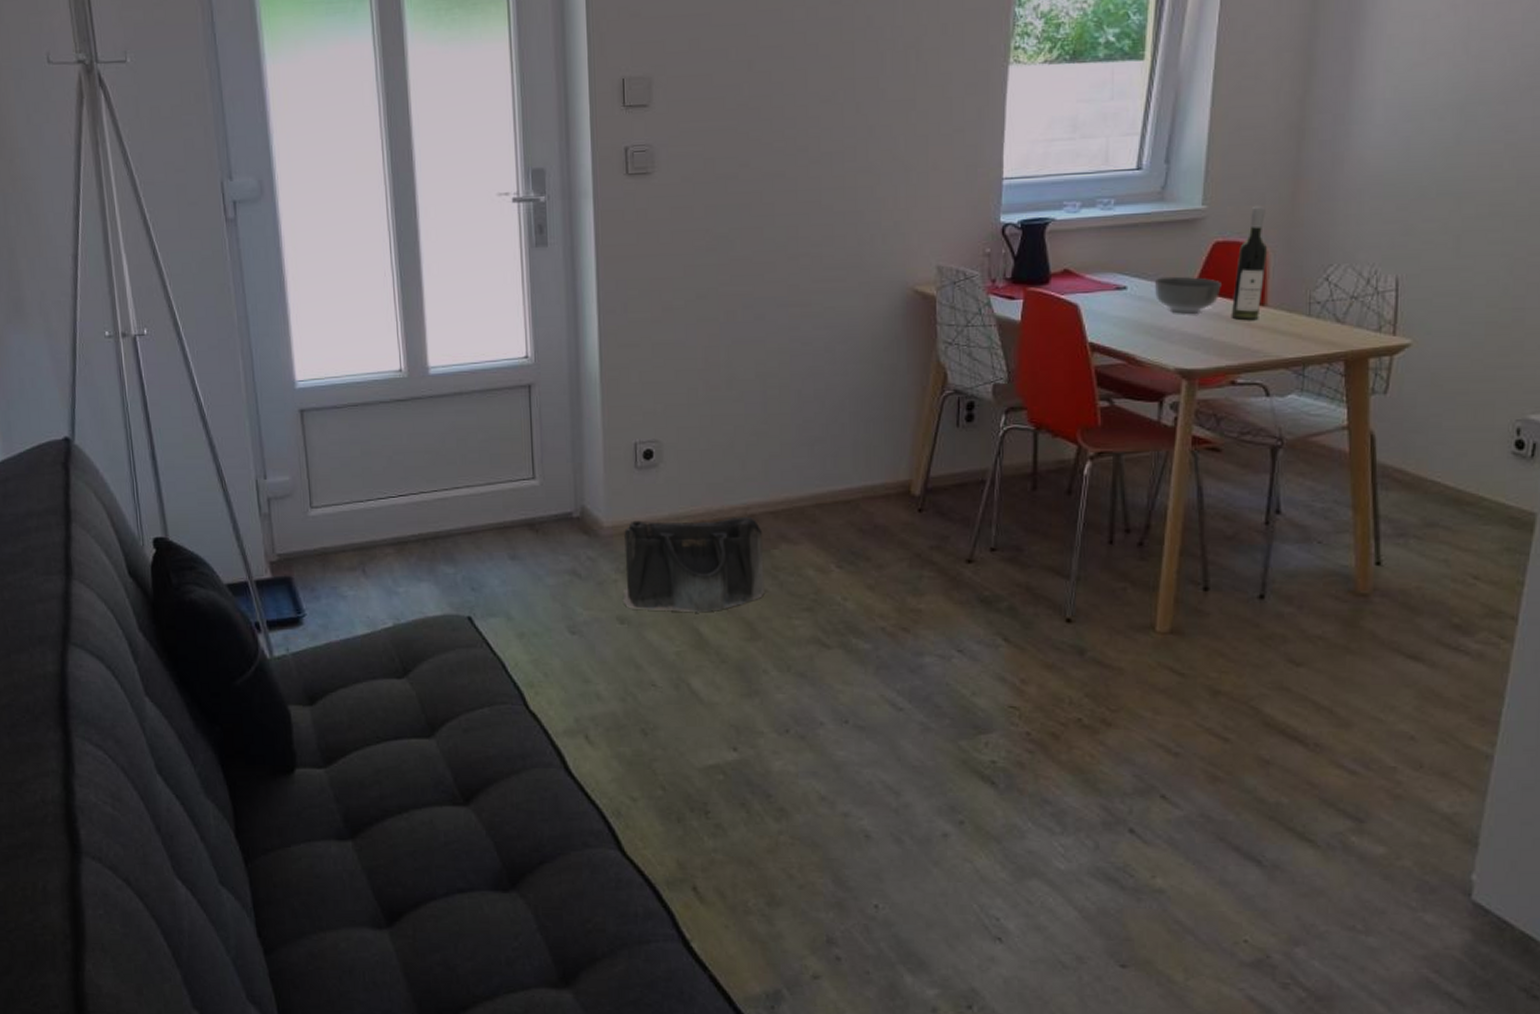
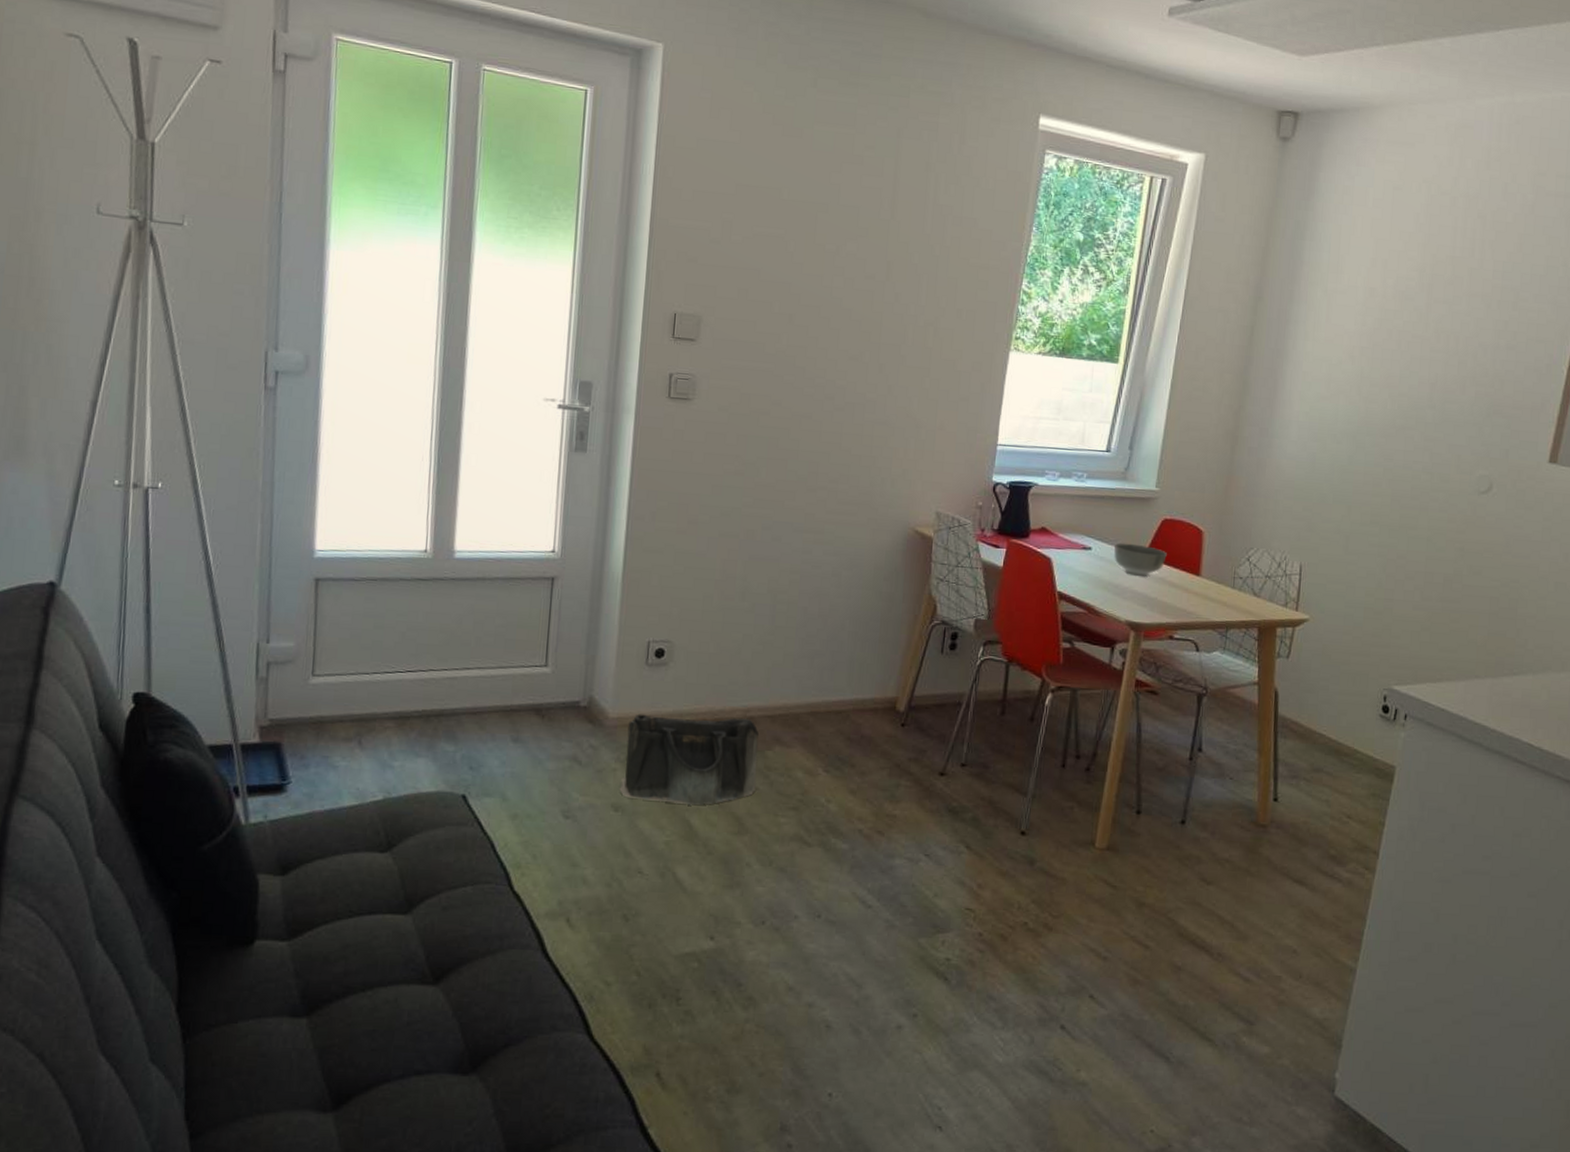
bottle: present [1231,205,1268,321] -> none [1172,493,1205,587]

